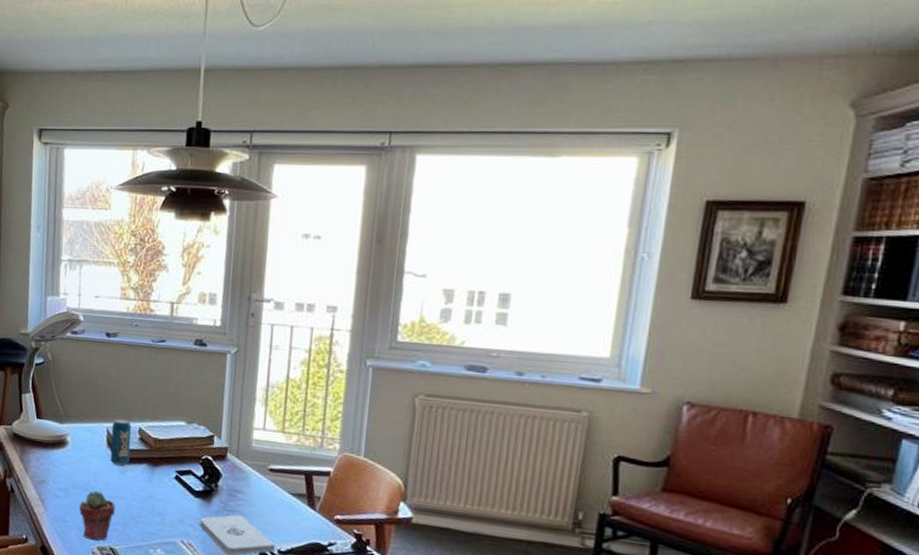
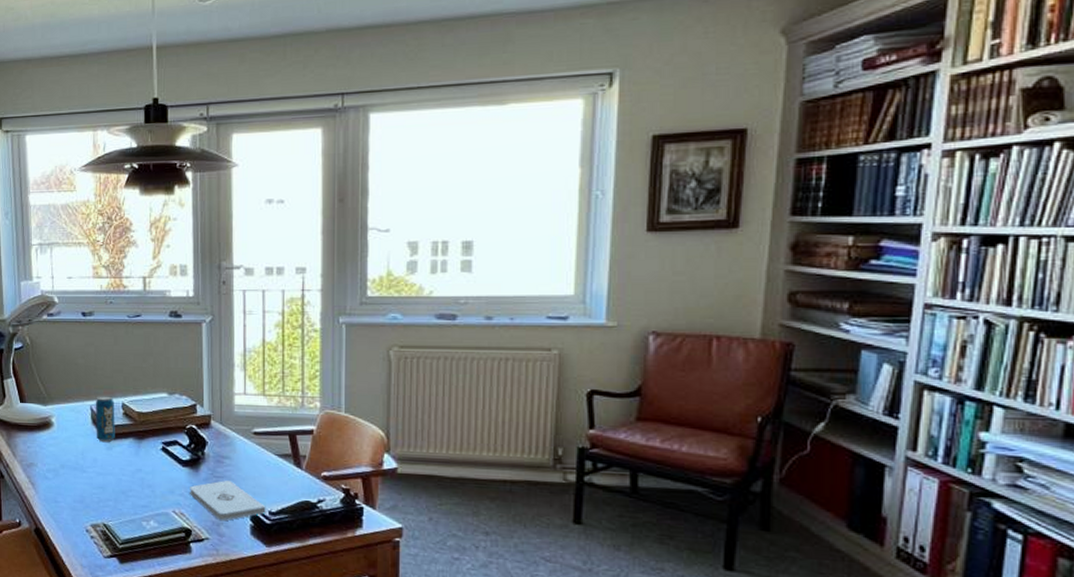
potted succulent: present [79,490,115,541] -> none [69,468,105,518]

